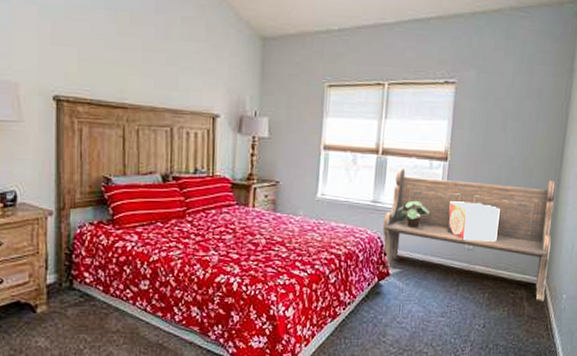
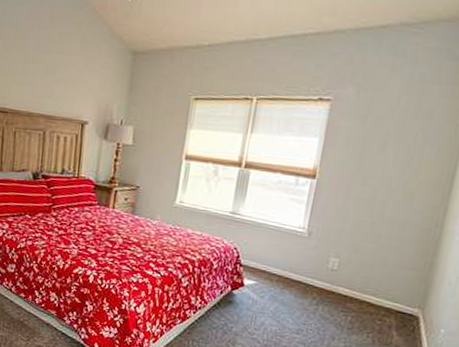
bench: present [382,167,556,301] -> none [238,181,442,333]
potted plant: present [396,200,432,229] -> none [255,215,294,244]
decorative cube: present [447,201,500,242] -> none [309,219,372,265]

